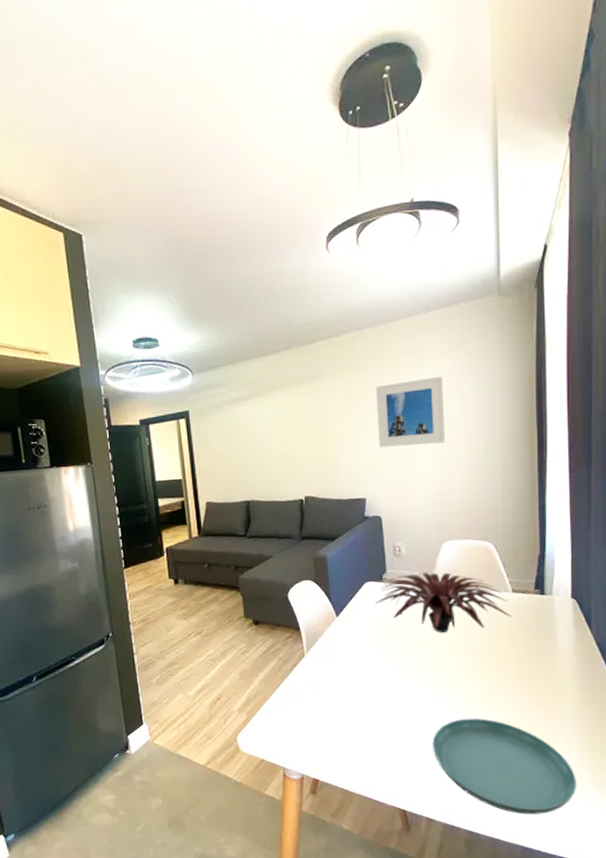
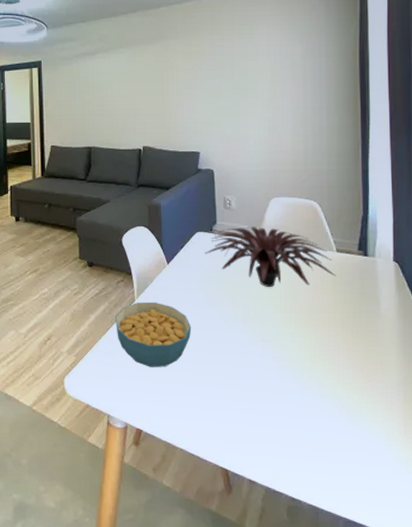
cereal bowl: none [284,655,365,720] -> present [114,301,192,367]
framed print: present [376,376,446,448] -> none [213,44,276,106]
saucer: present [432,718,576,815] -> none [256,376,400,484]

